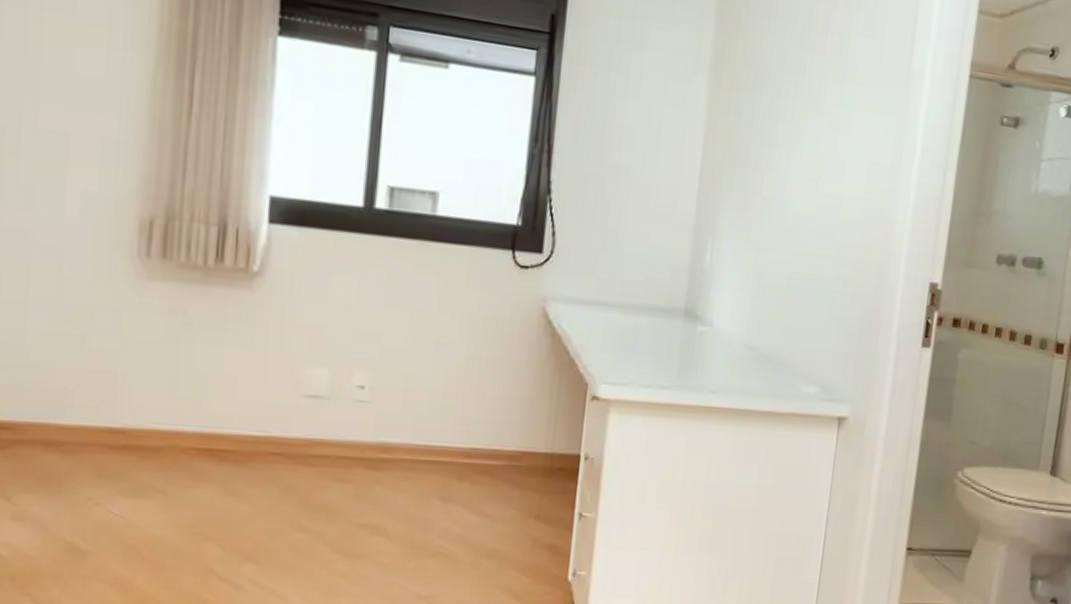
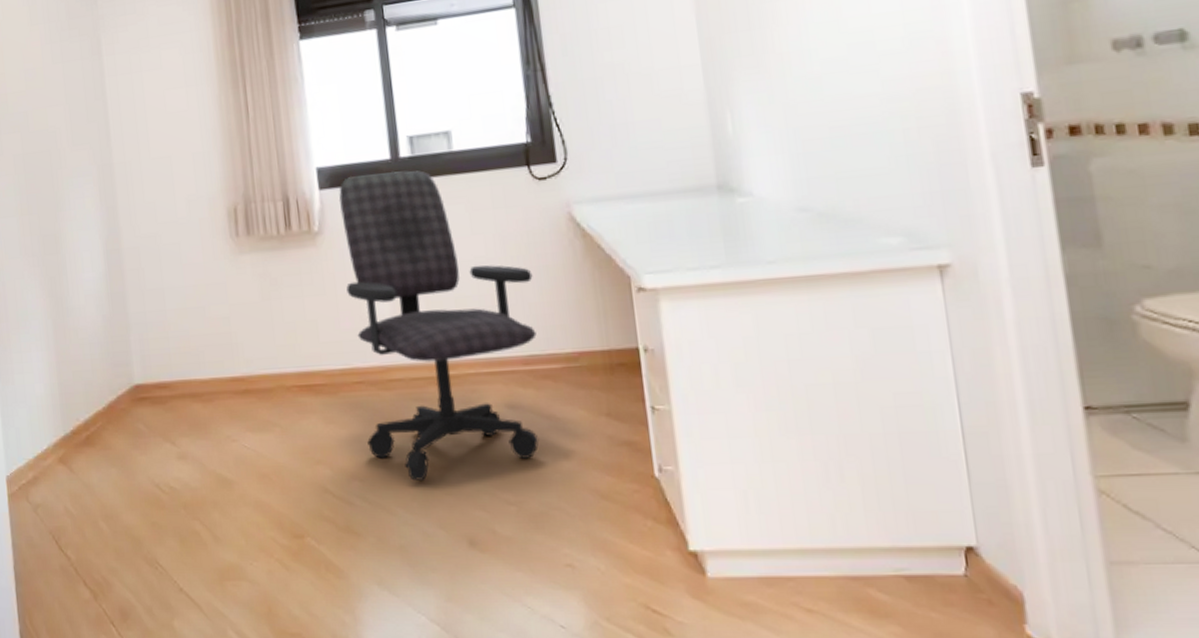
office chair: none [272,216,493,568] -> present [338,170,539,481]

